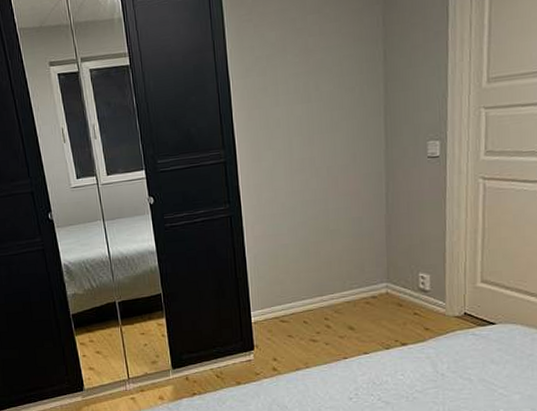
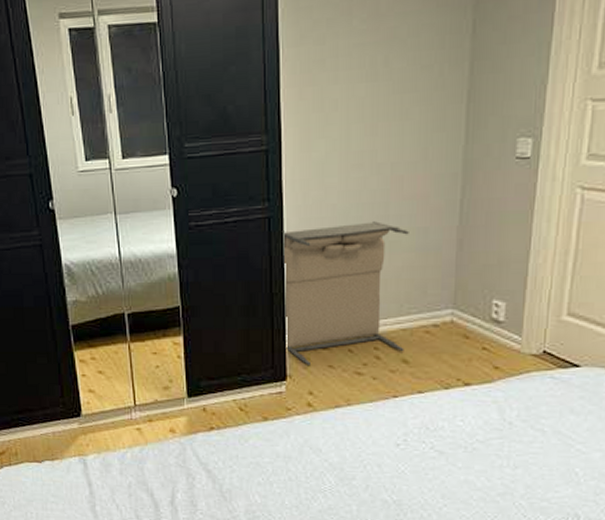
laundry hamper: none [244,214,350,336] -> present [284,221,409,365]

